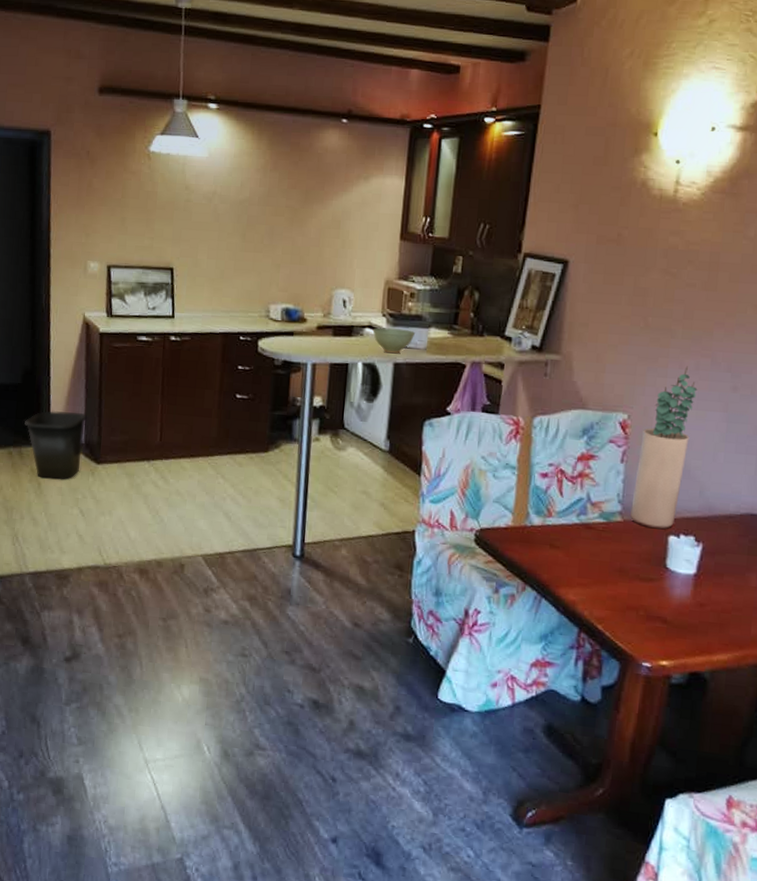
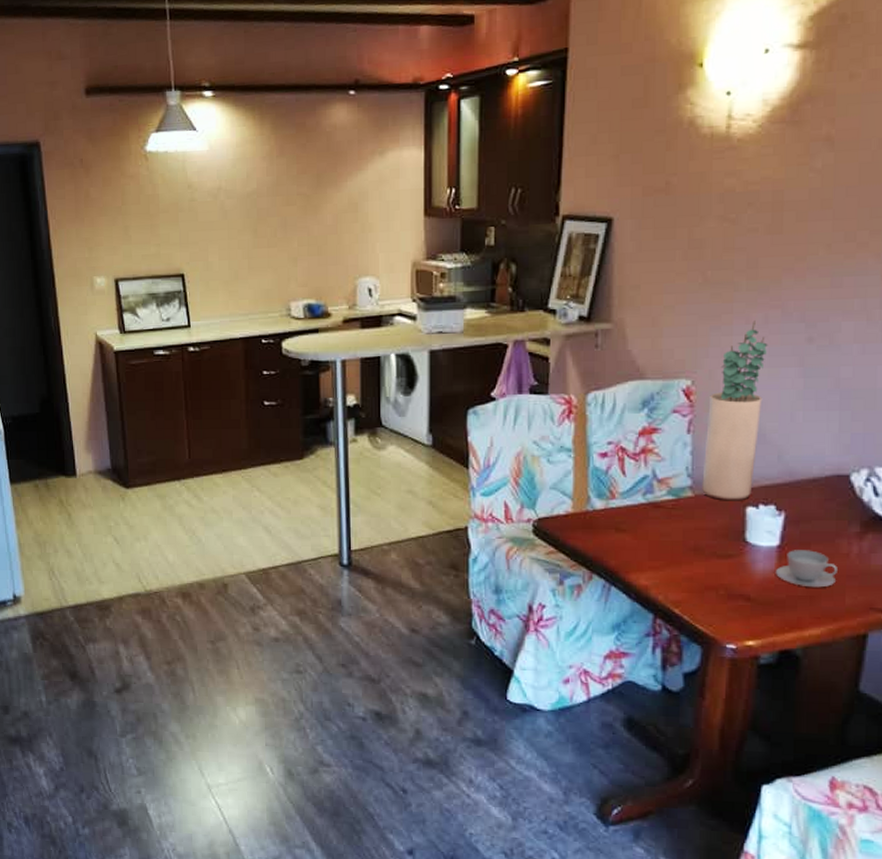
waste bin: present [25,411,88,480] -> none [47,437,112,509]
bowl: present [372,328,416,354] -> none [403,313,450,341]
teacup: none [691,579,746,617] -> present [776,550,837,588]

